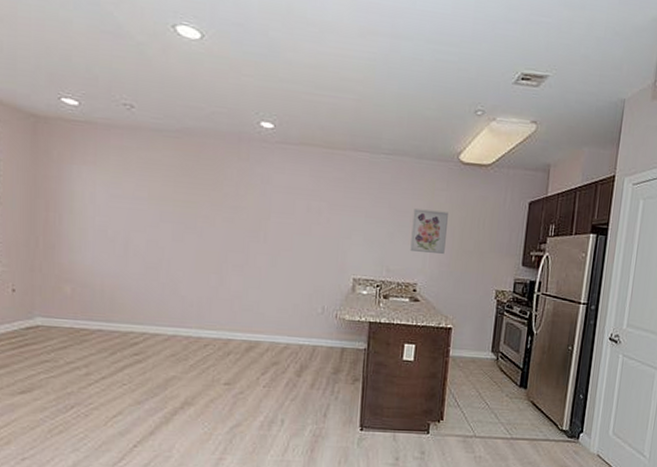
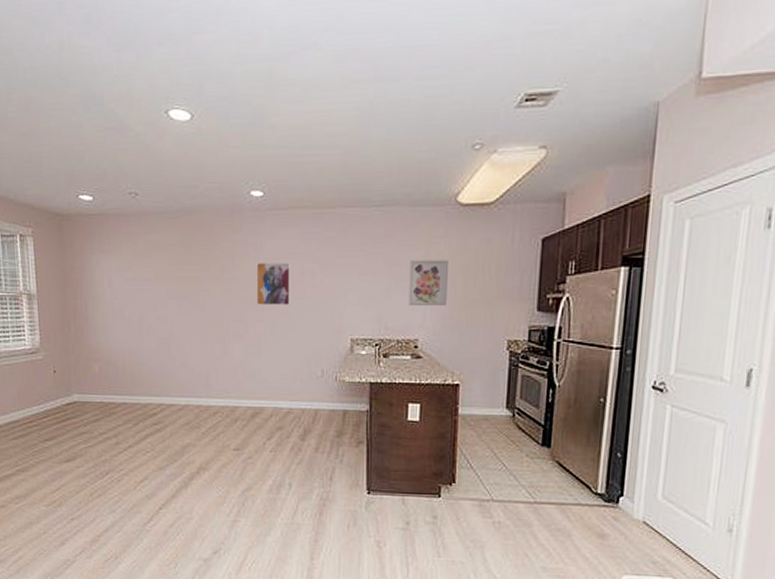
wall art: none [259,193,297,240] -> present [256,261,290,305]

